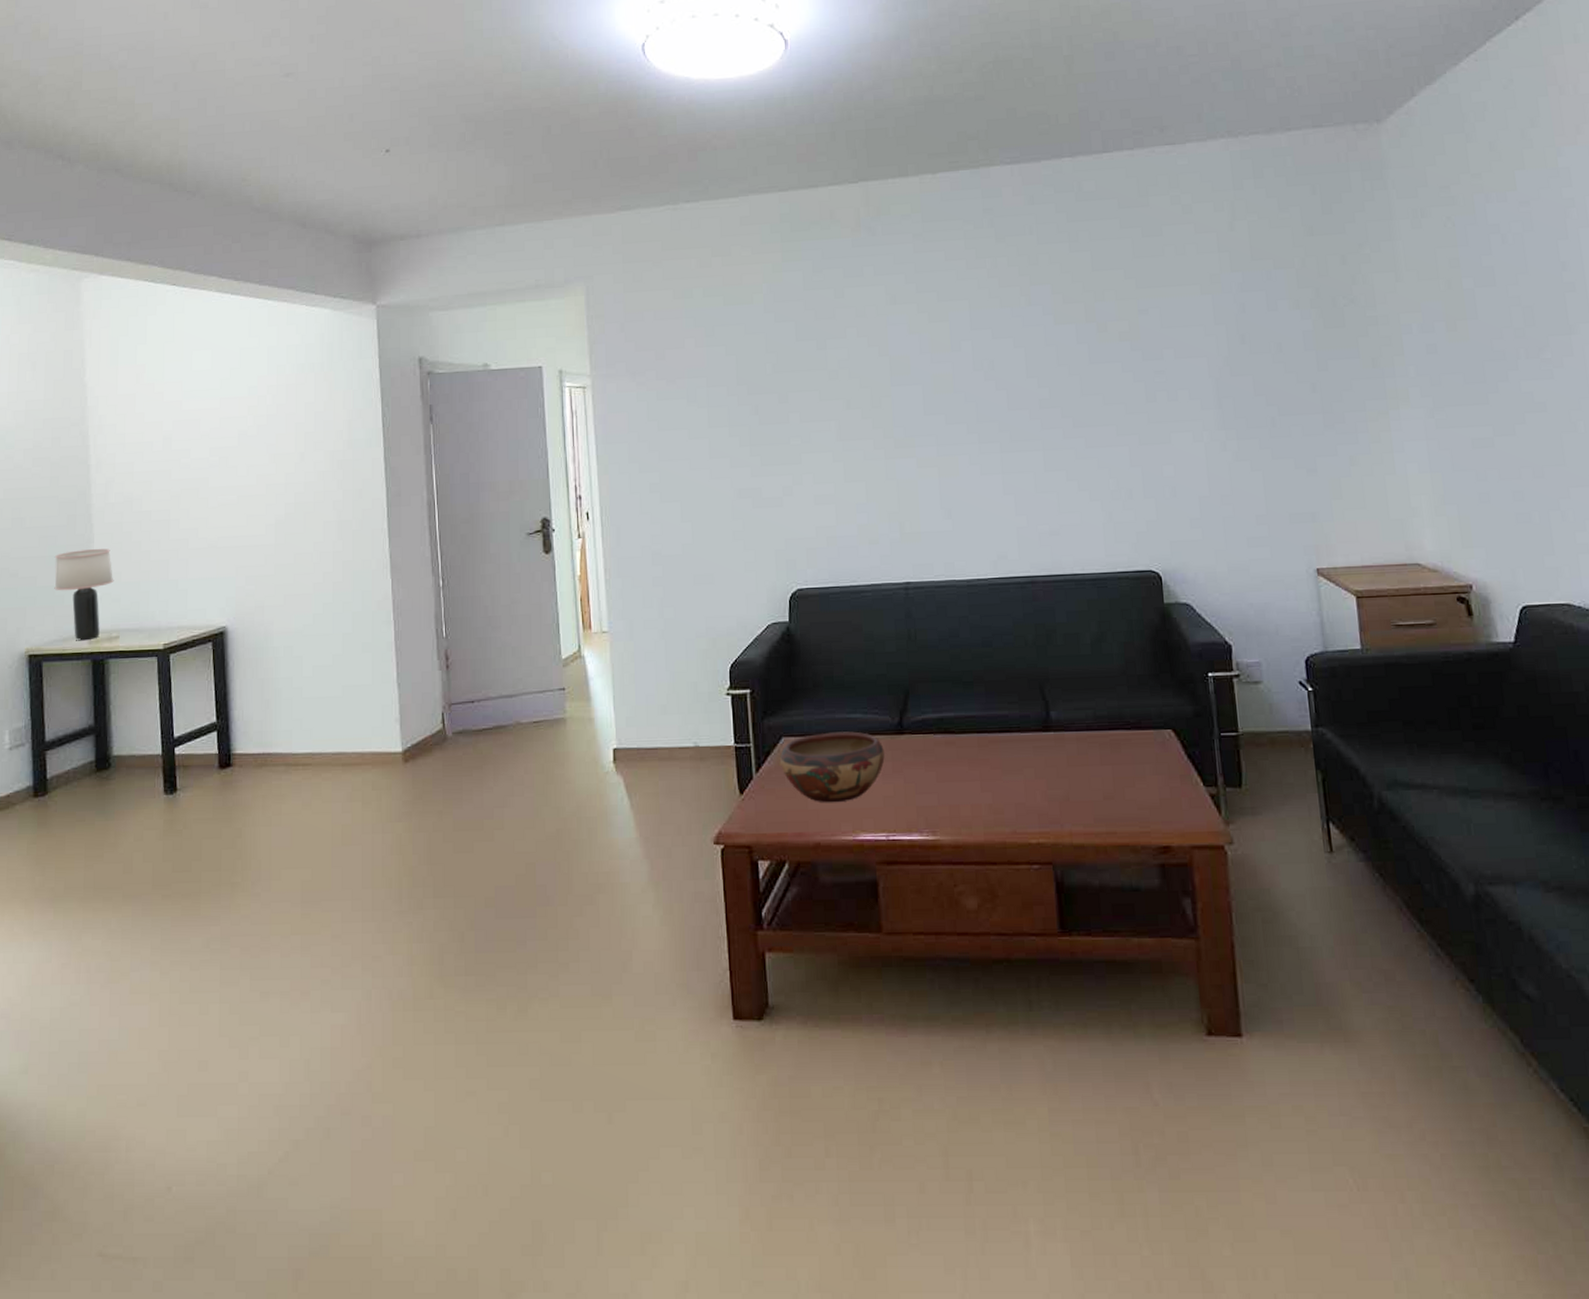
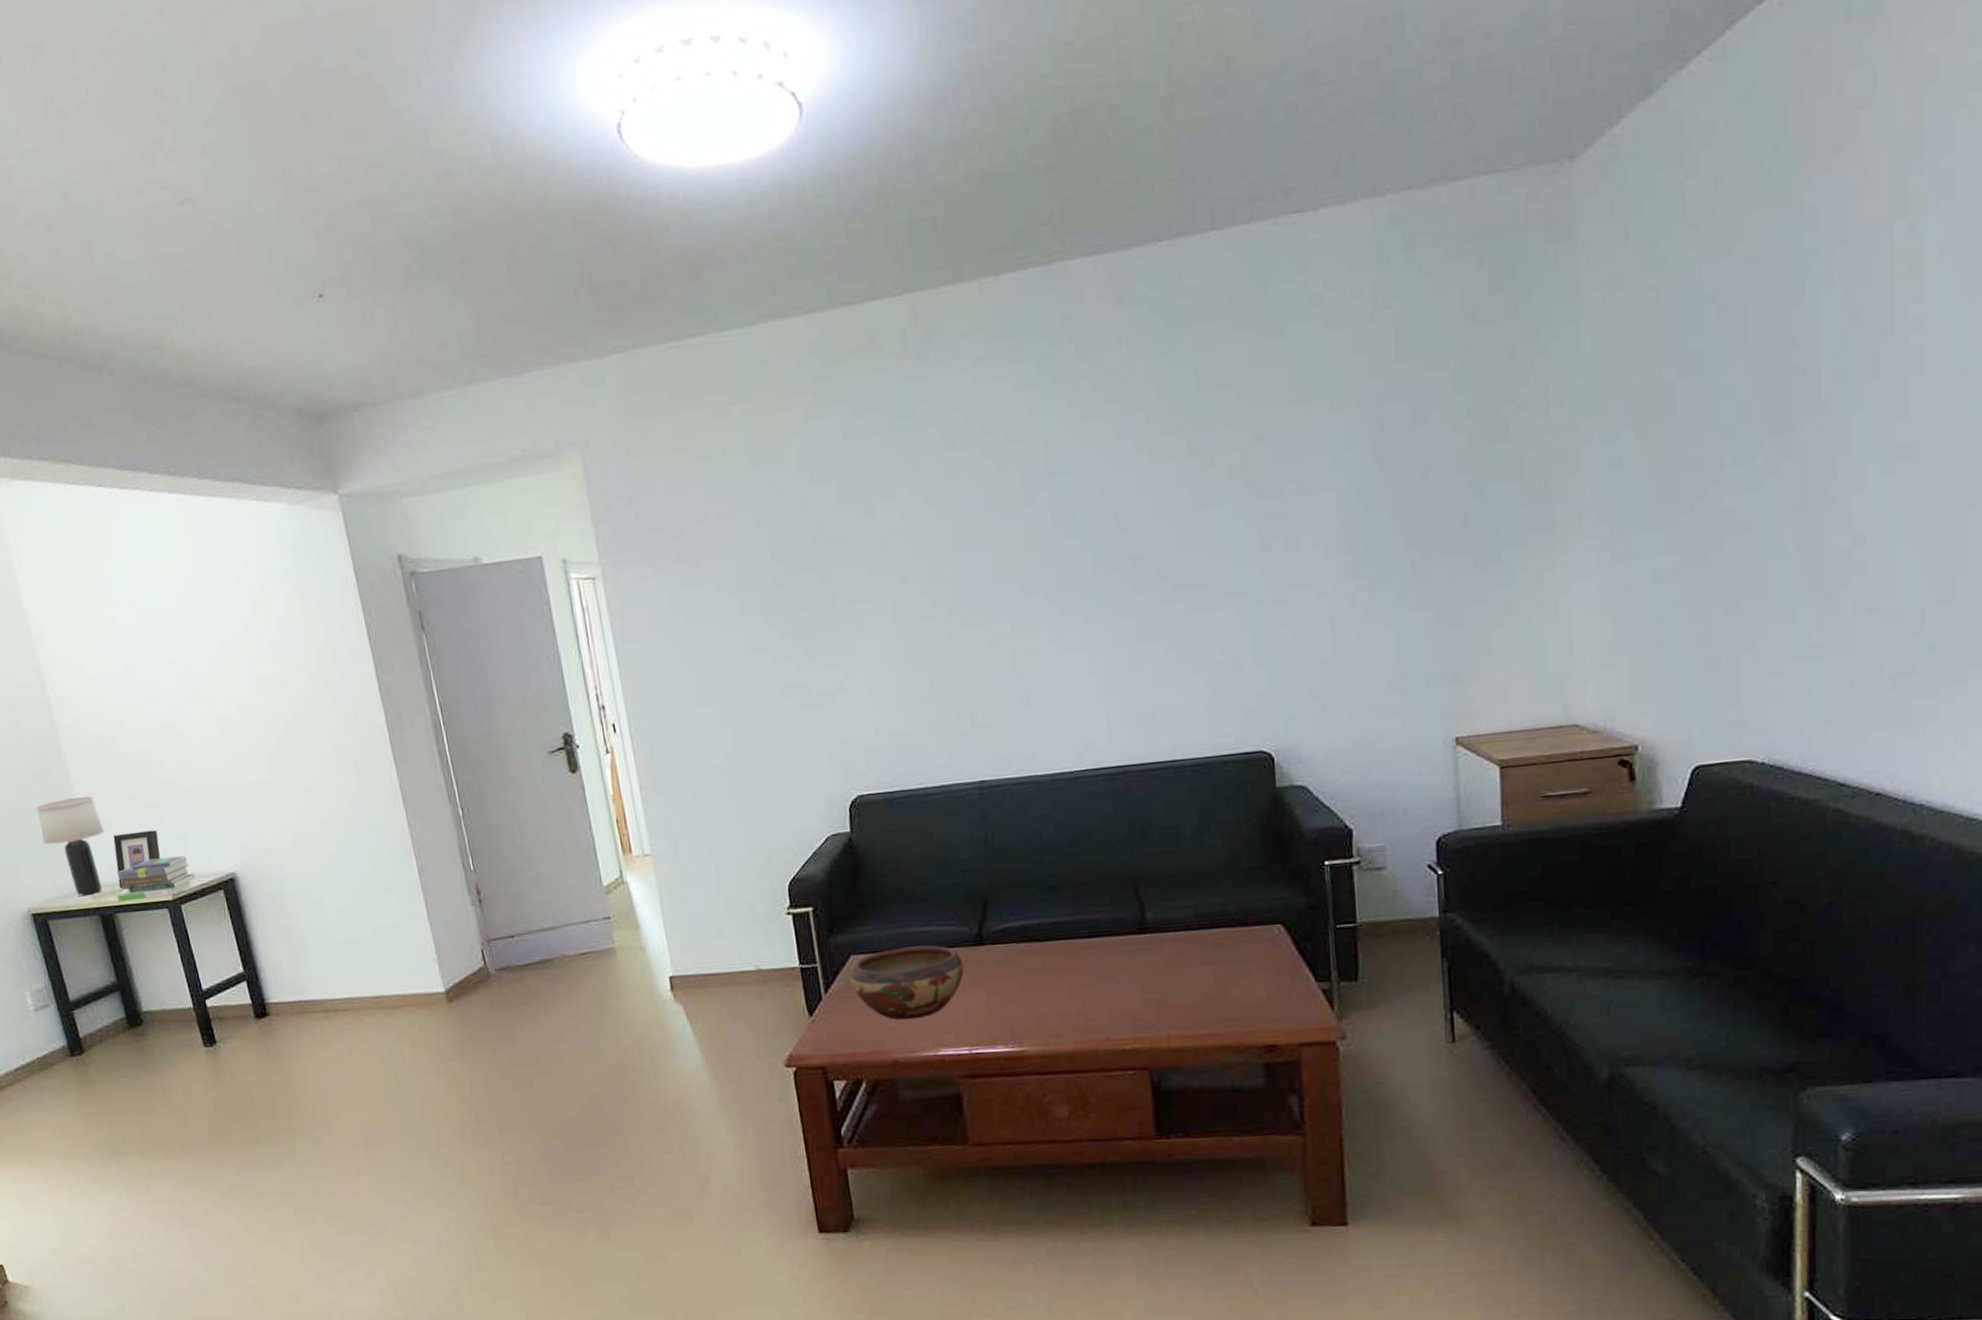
books: none [111,608,189,648] -> present [116,856,196,902]
picture frame: none [116,582,162,636] -> present [113,829,161,889]

